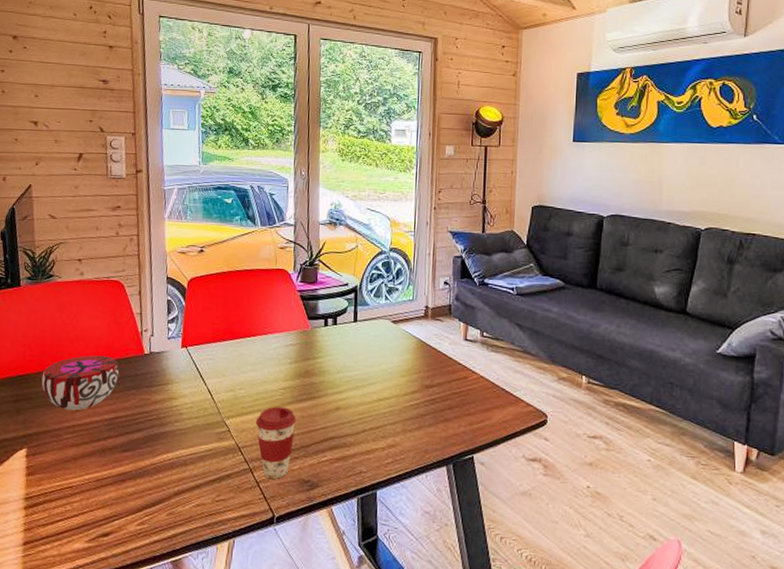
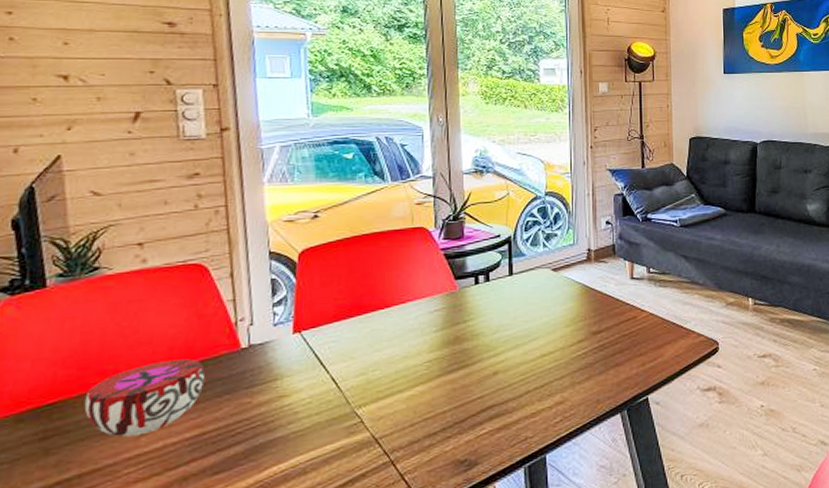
coffee cup: present [255,406,297,479] -> none [395,382,447,468]

